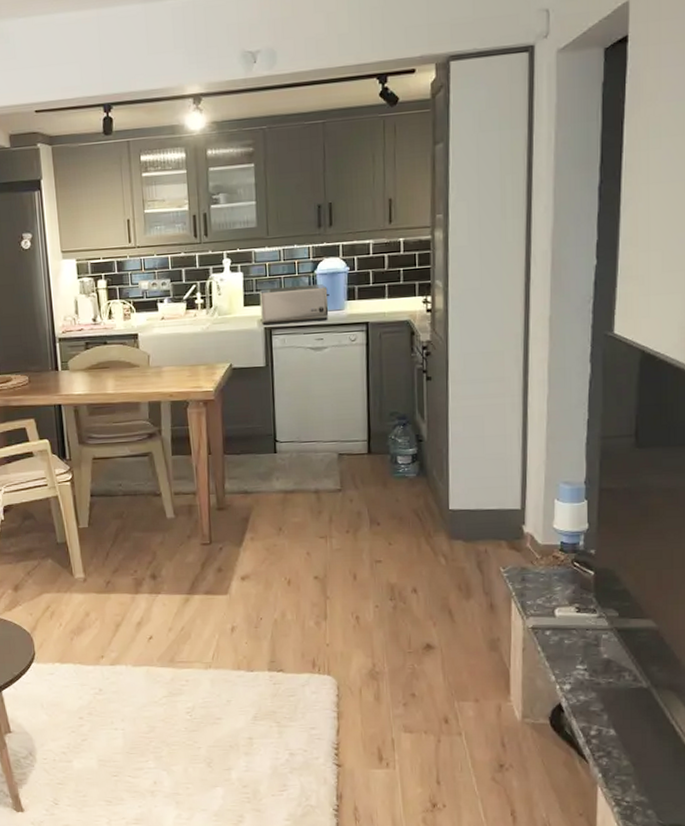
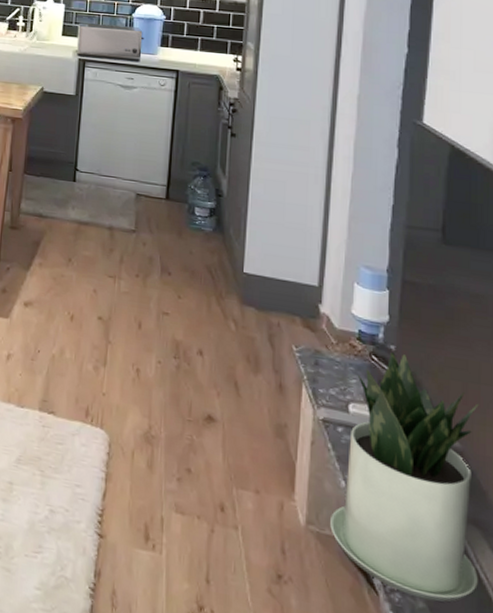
planter: none [542,555,674,758] -> present [329,351,479,602]

